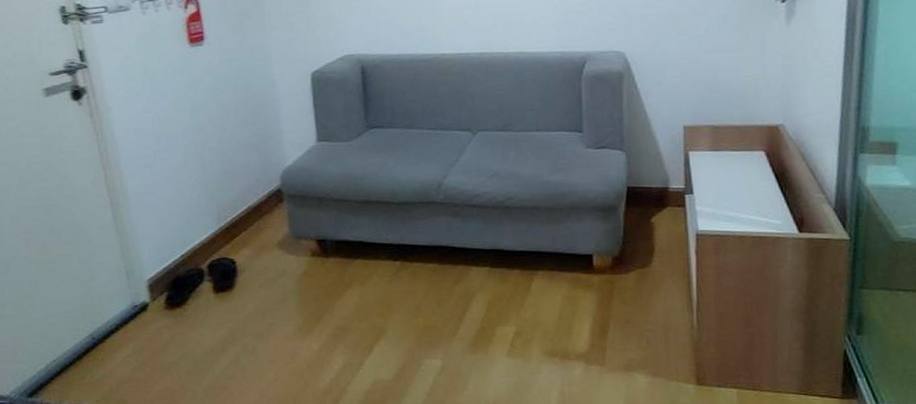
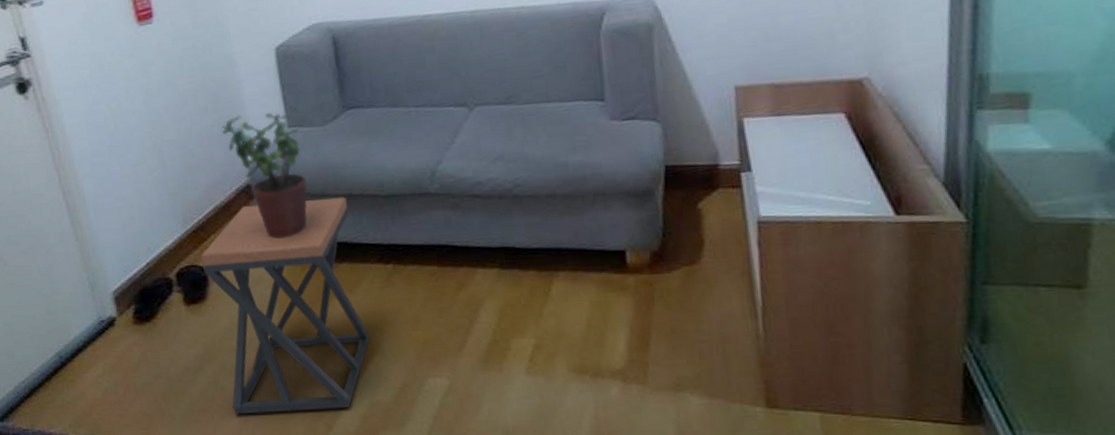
stool: none [232,202,377,391] -> present [201,196,370,415]
potted plant: none [259,127,332,237] -> present [222,112,308,239]

